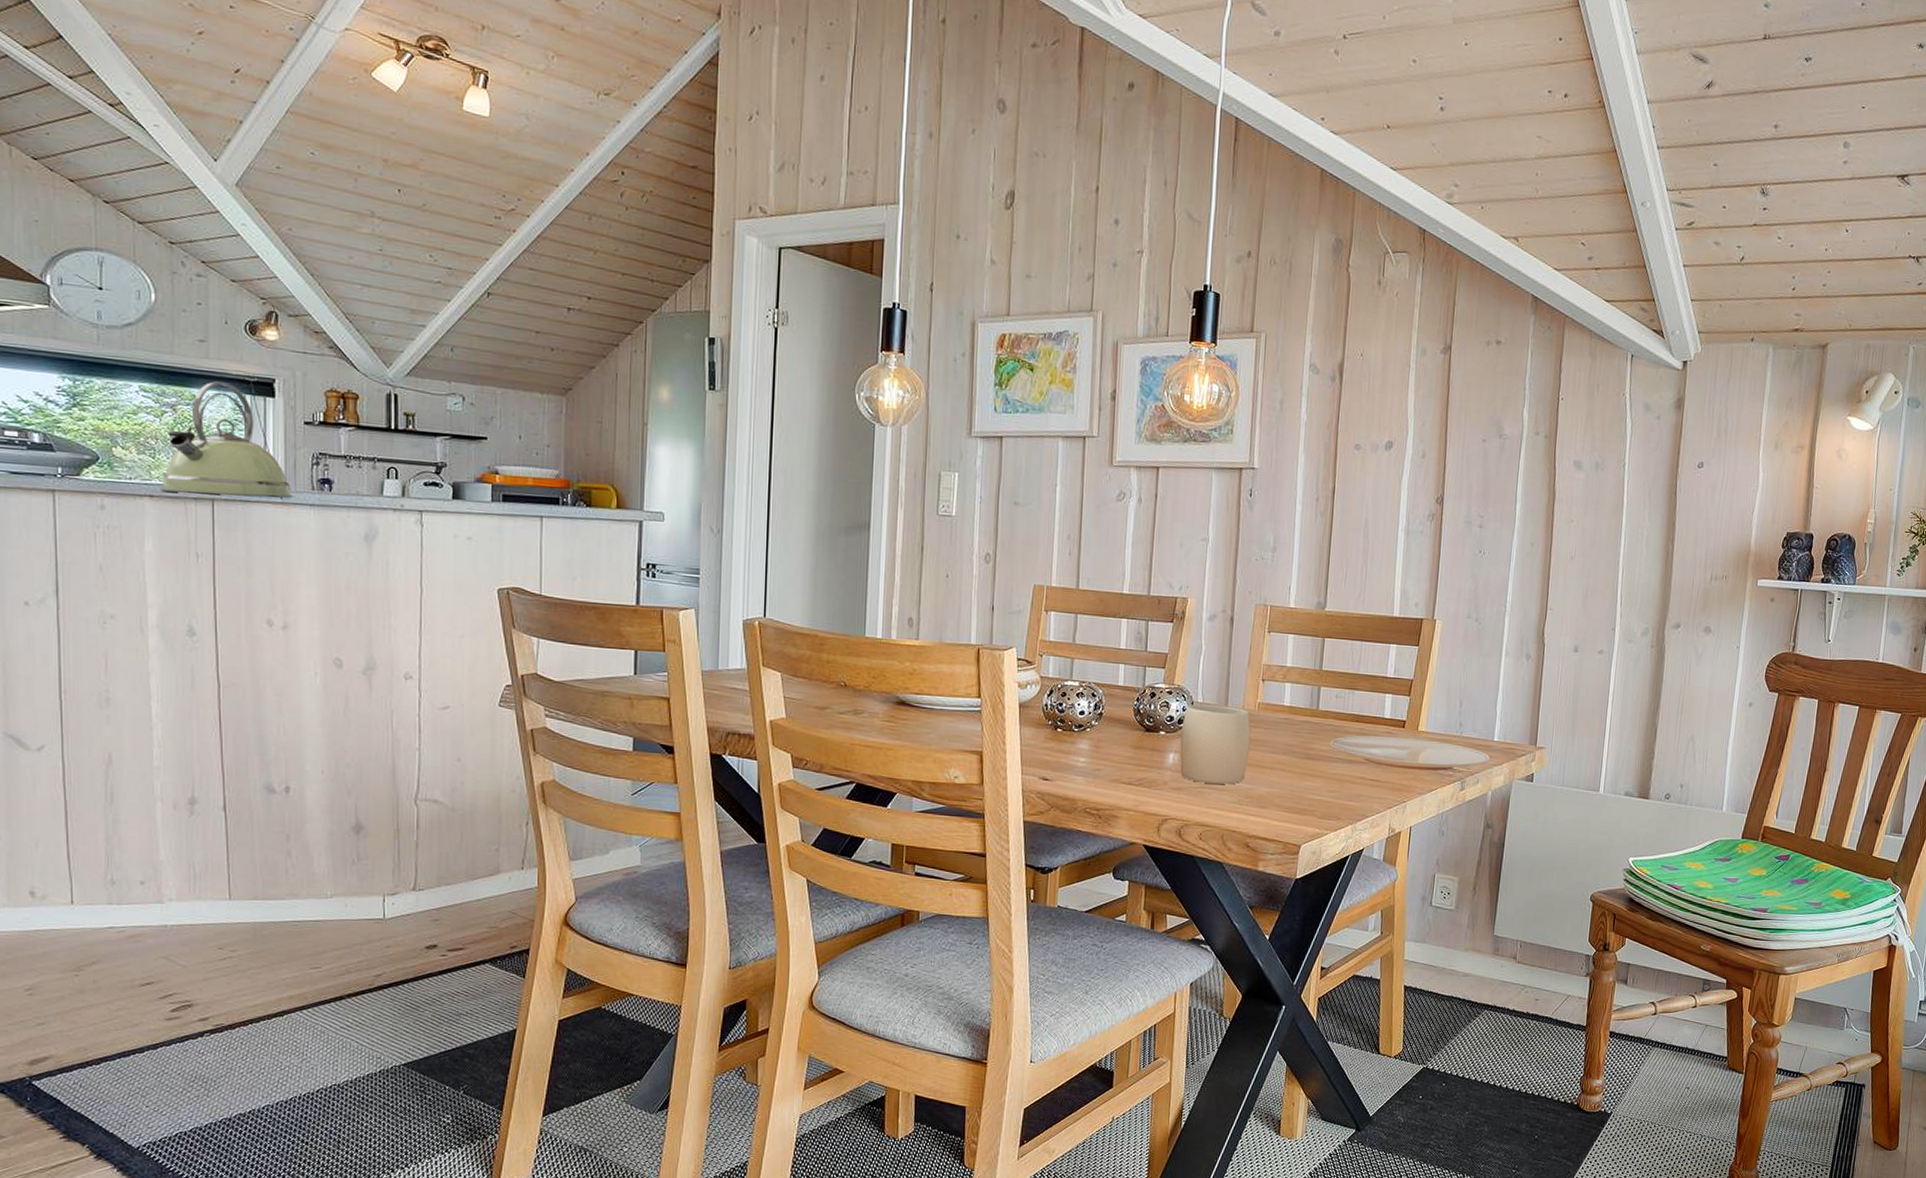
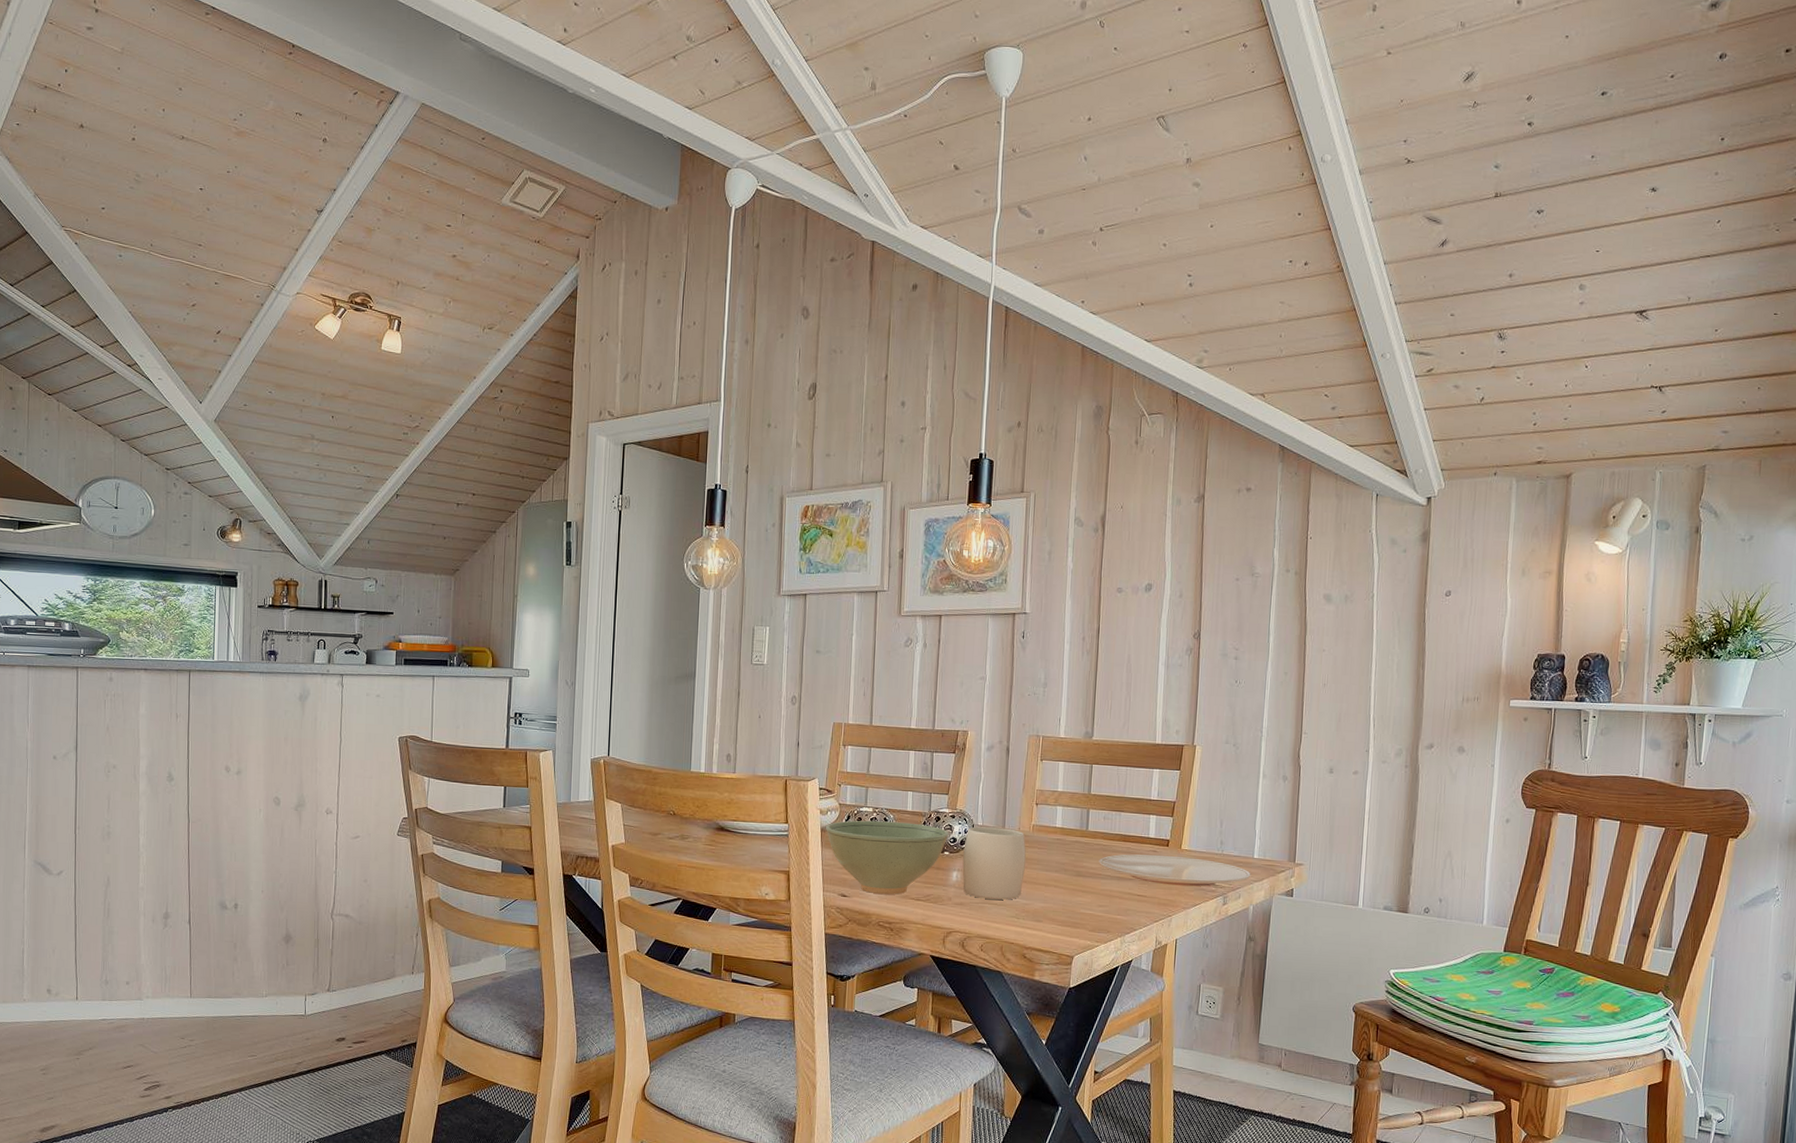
kettle: present [160,381,294,499] -> none [152,576,249,668]
bowl: none [1024,695,1166,779] -> present [825,820,949,895]

